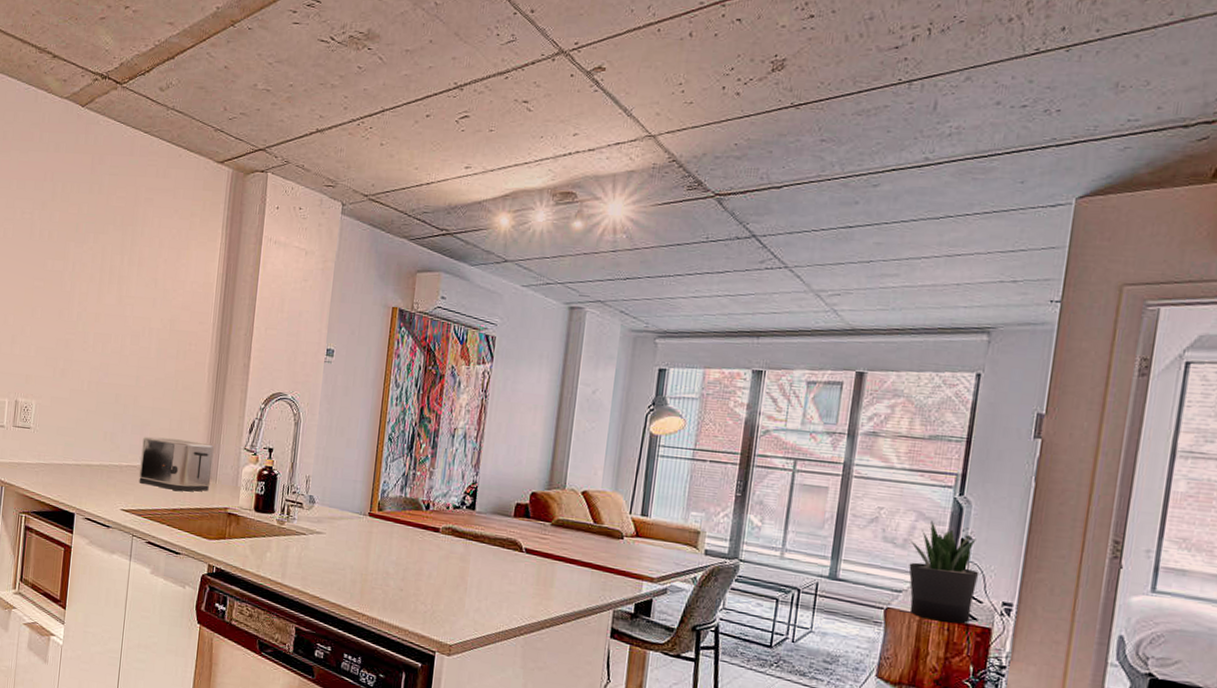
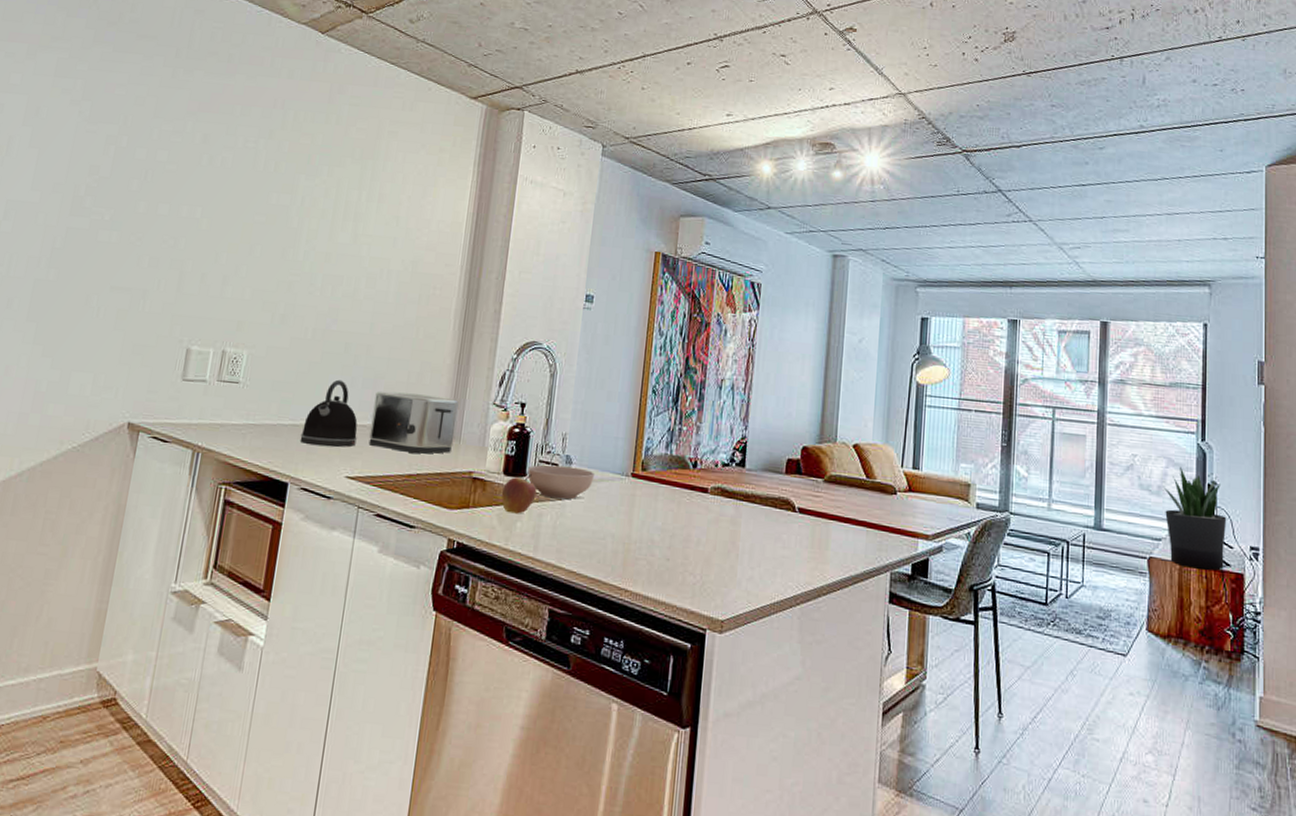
kettle: none [82,426,130,484] -> present [300,379,358,447]
fruit: none [253,511,284,546] -> present [502,474,537,514]
bowl: none [275,503,335,535] -> present [527,464,594,500]

